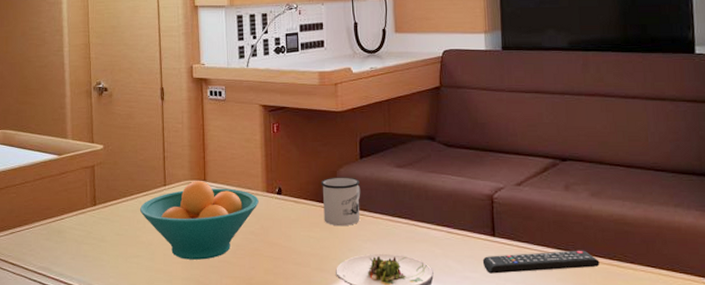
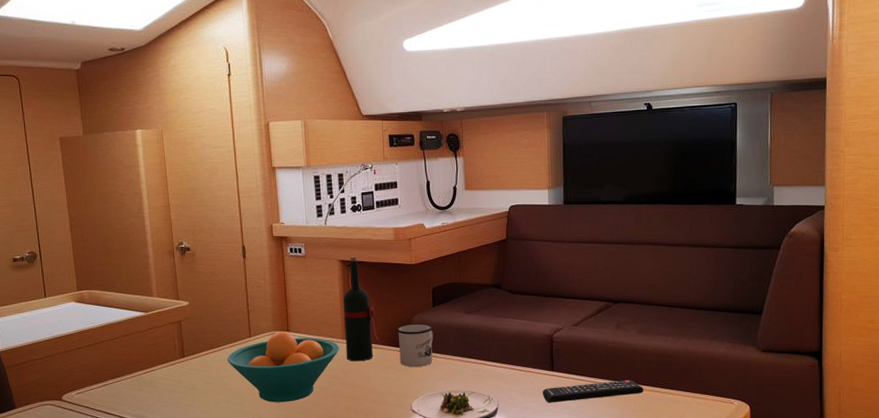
wine bottle: none [264,101,302,217] -> present [343,256,380,362]

